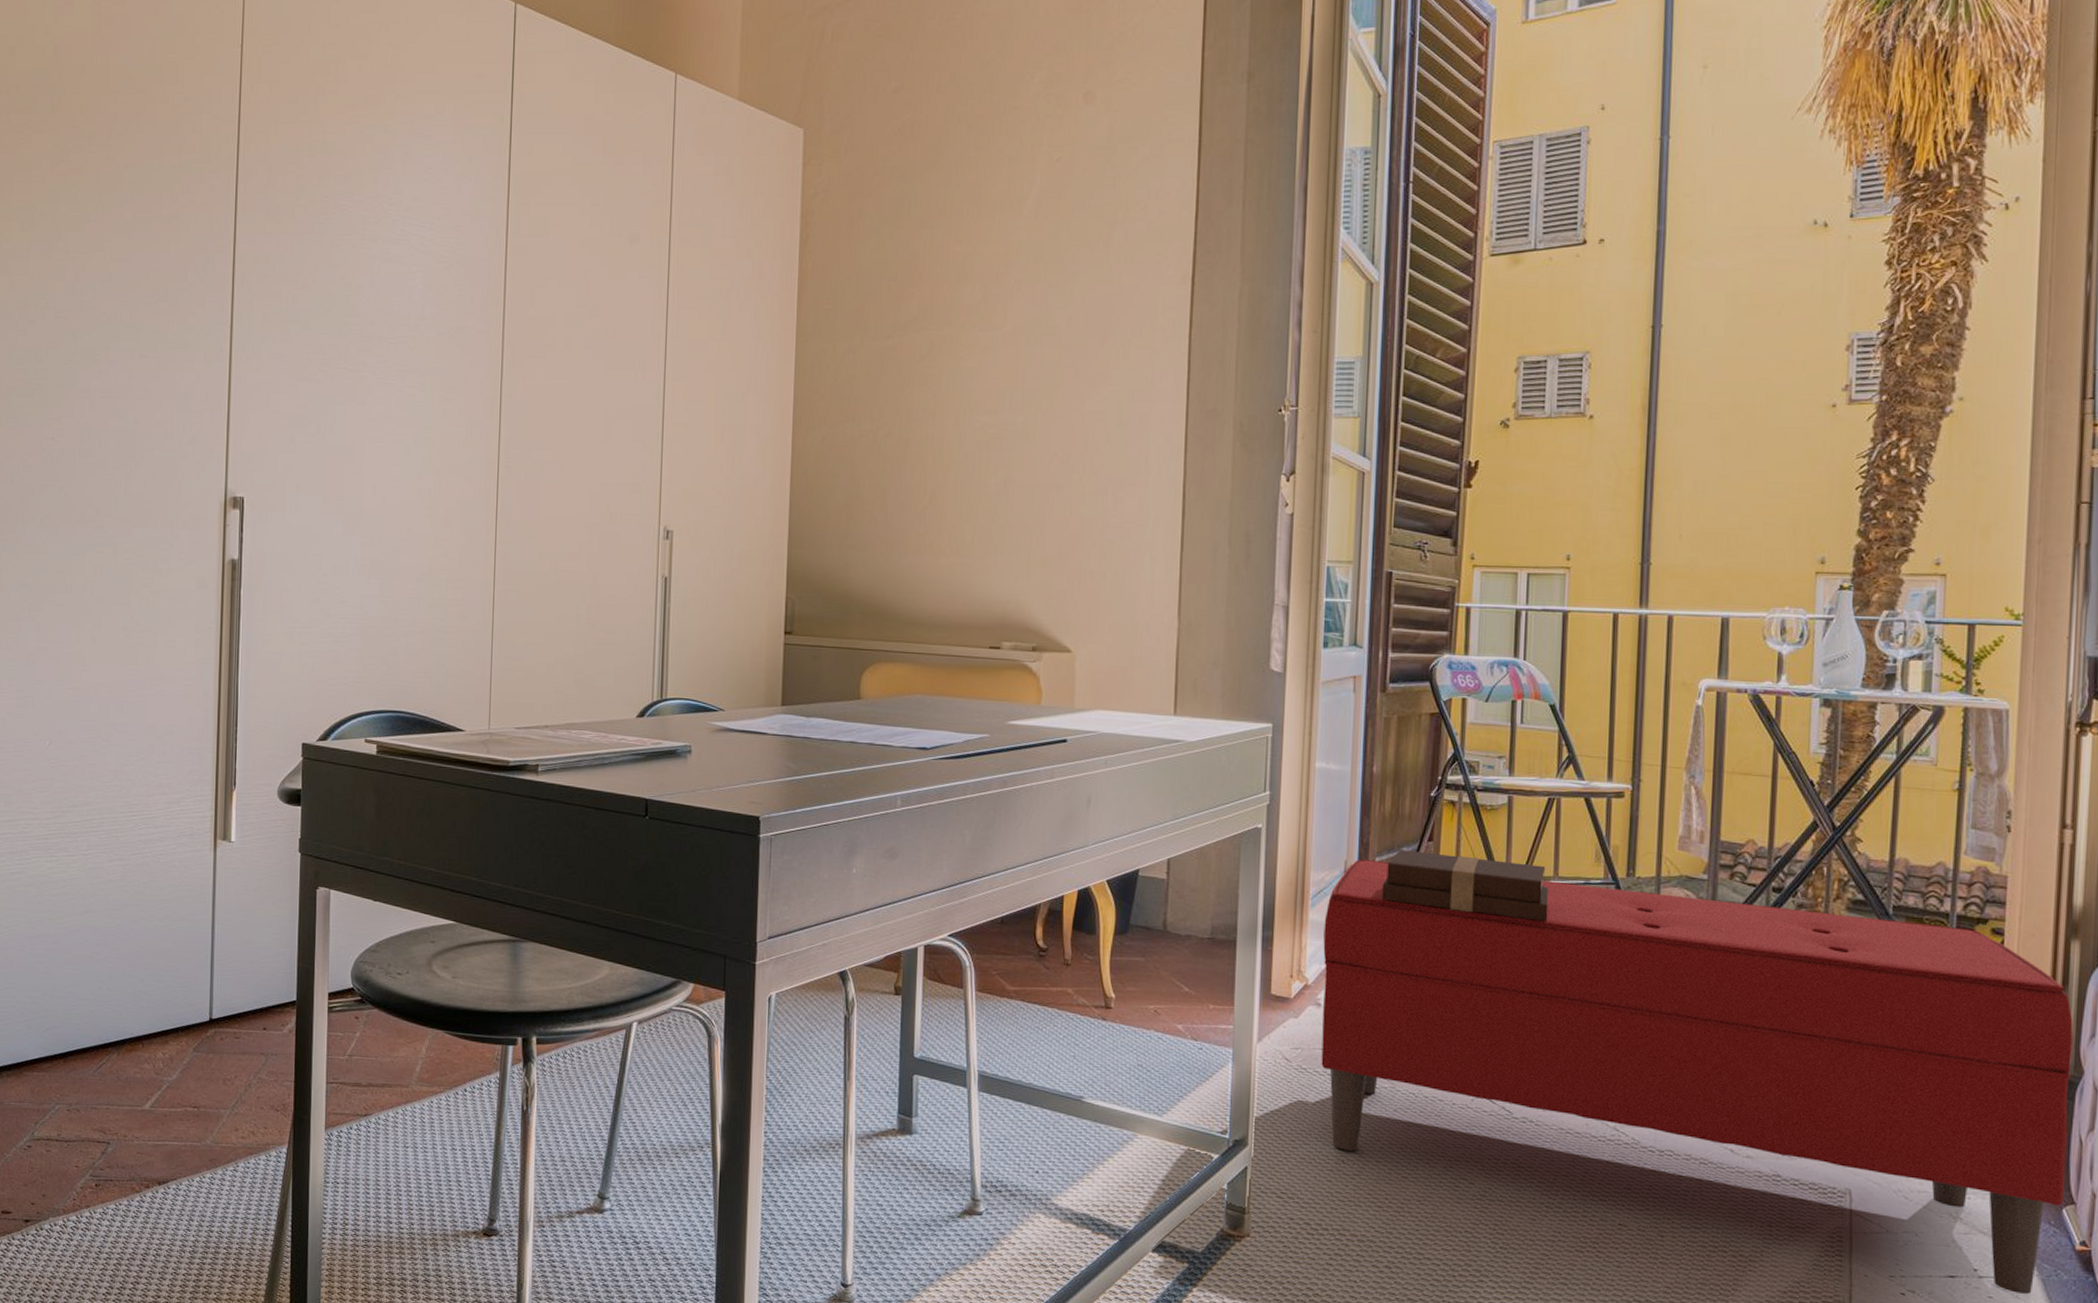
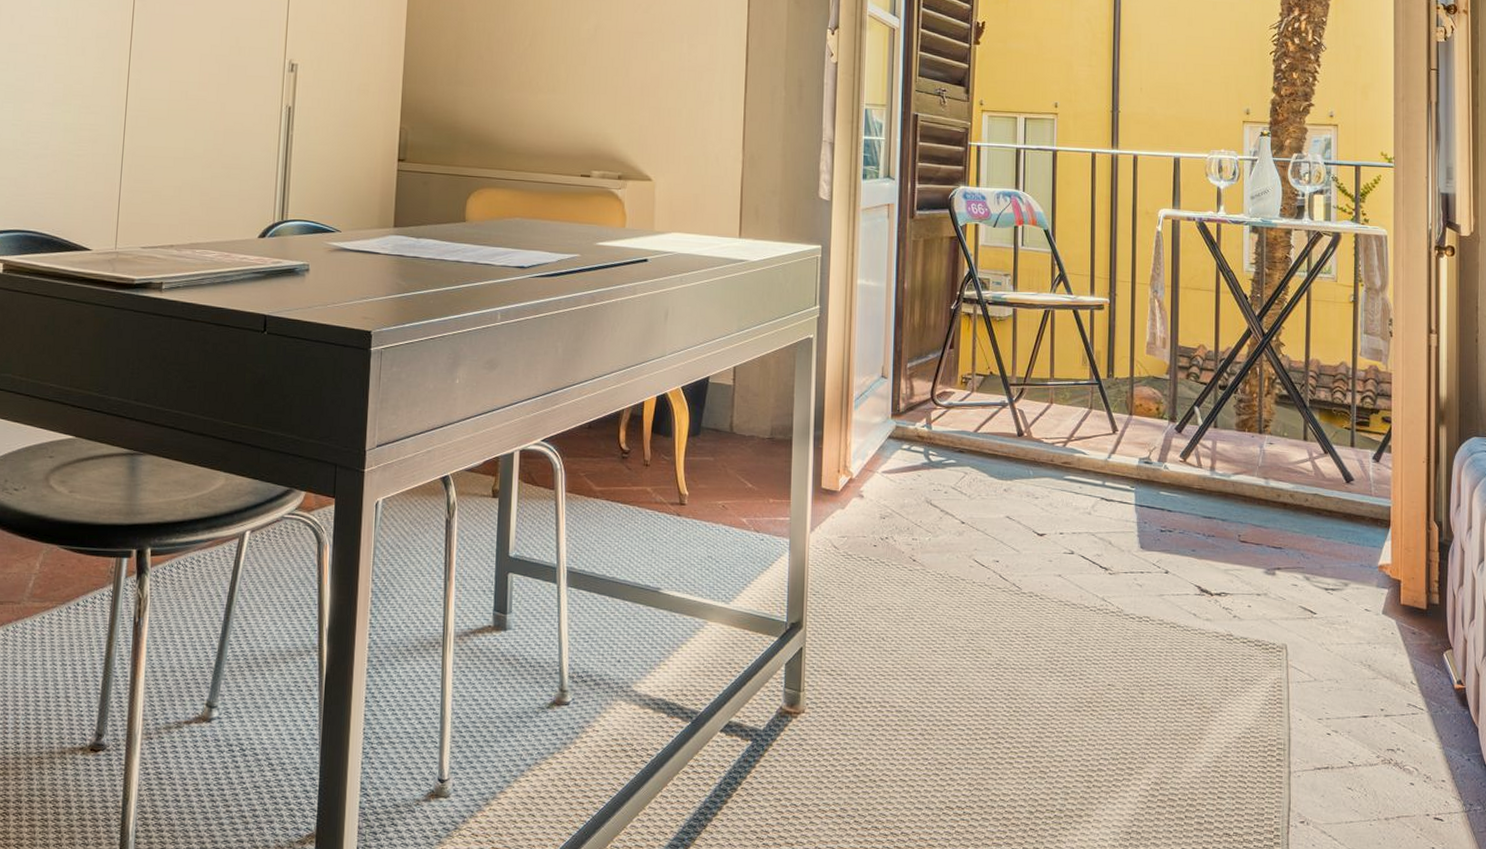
bench: present [1321,859,2074,1294] -> none [864,365,1445,728]
book: present [1382,850,1549,921] -> none [912,356,1047,418]

